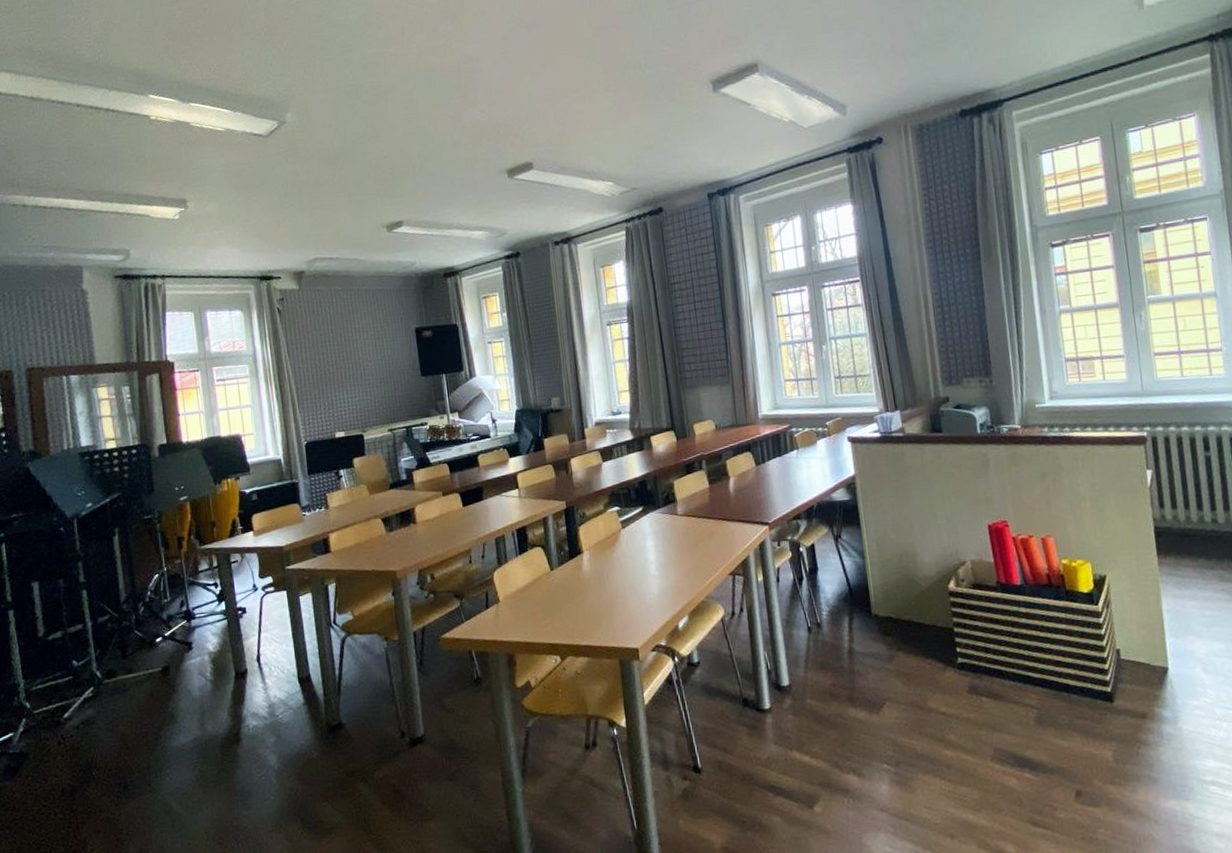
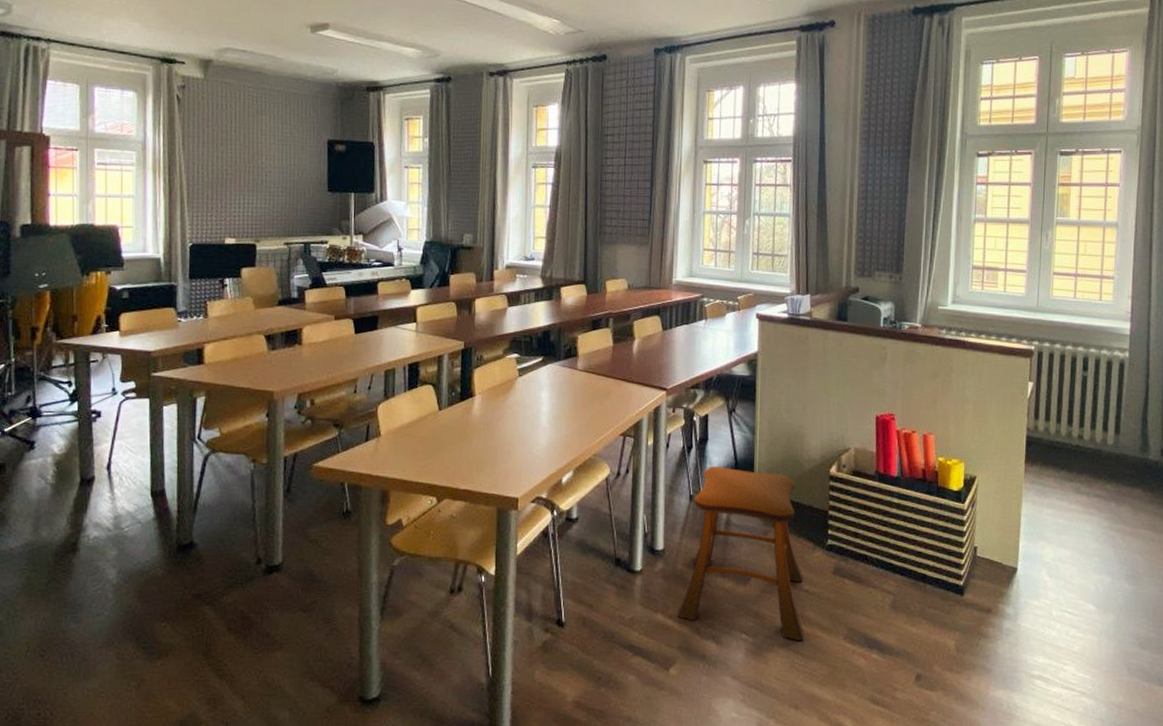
stool: none [813,594,948,766] -> present [677,465,804,640]

